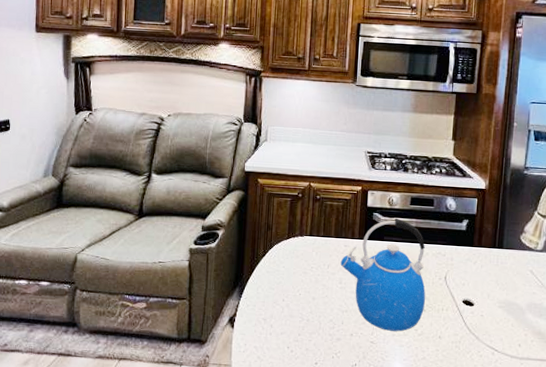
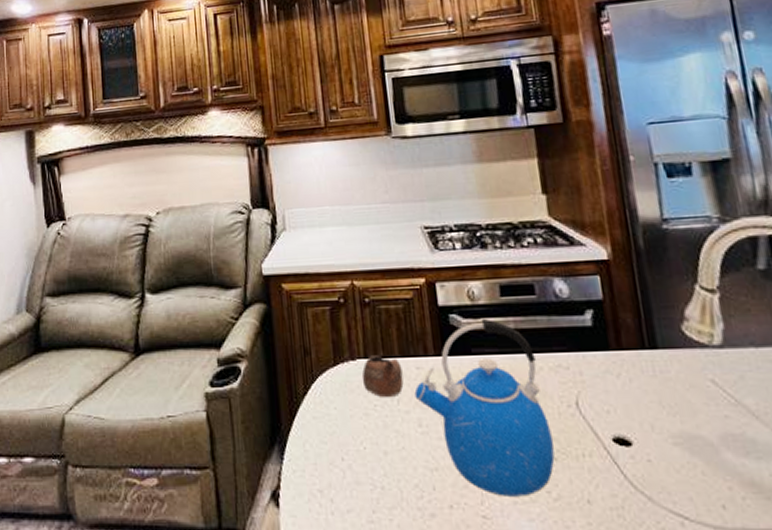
cup: none [305,234,335,263] -> present [362,355,404,397]

